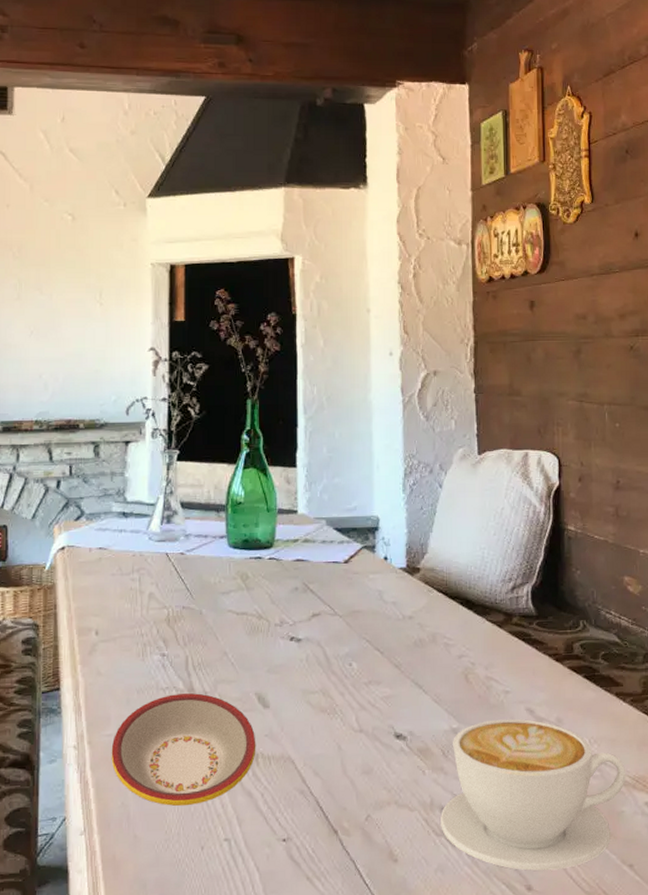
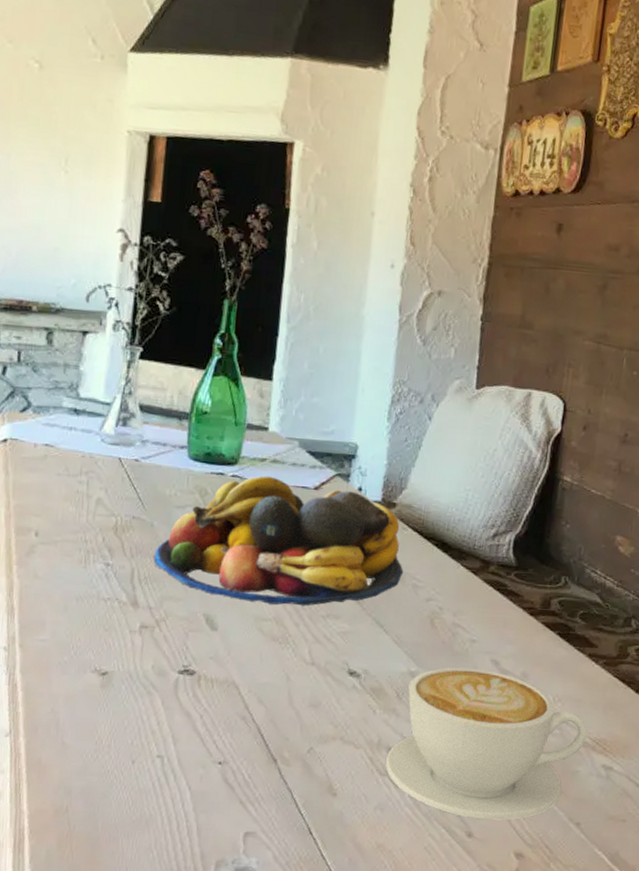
plate: present [111,693,256,806] -> none [43,606,200,719]
fruit bowl: none [205,555,435,677] -> present [153,475,404,606]

